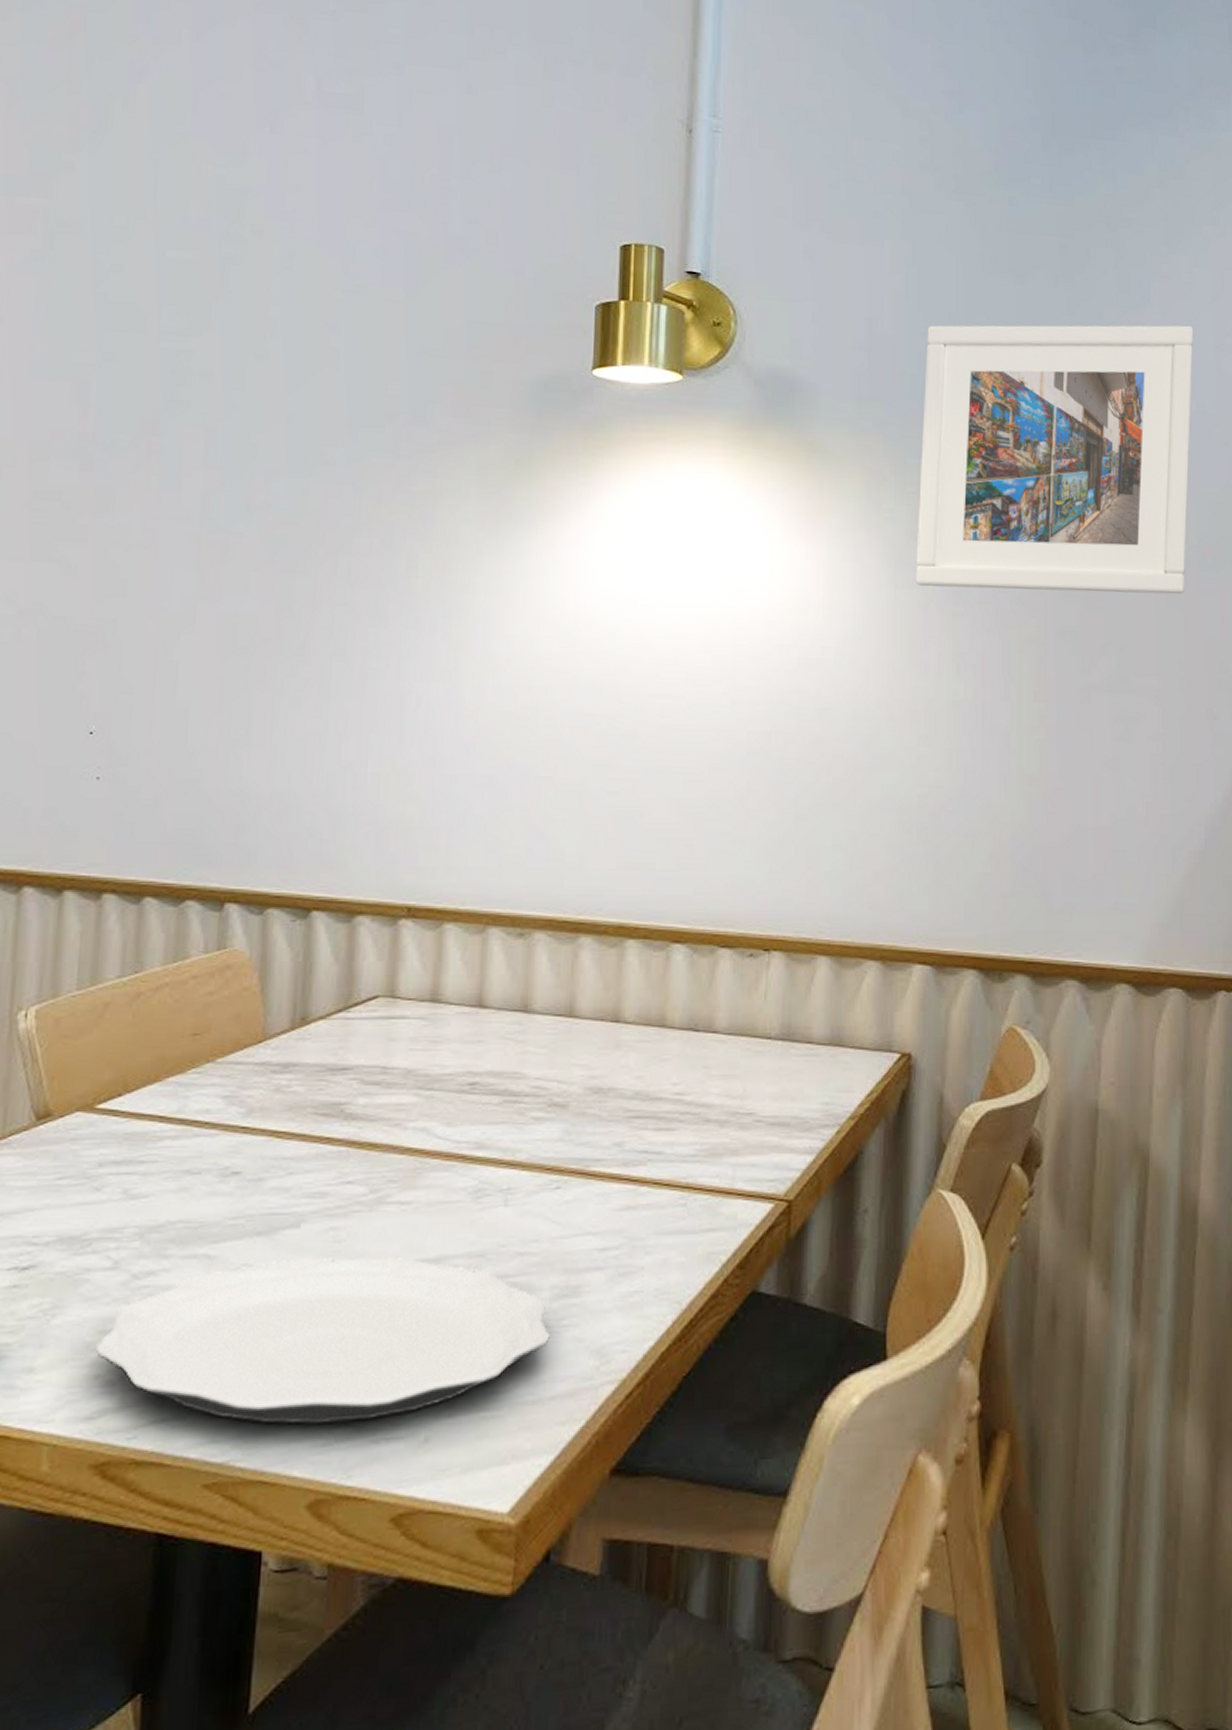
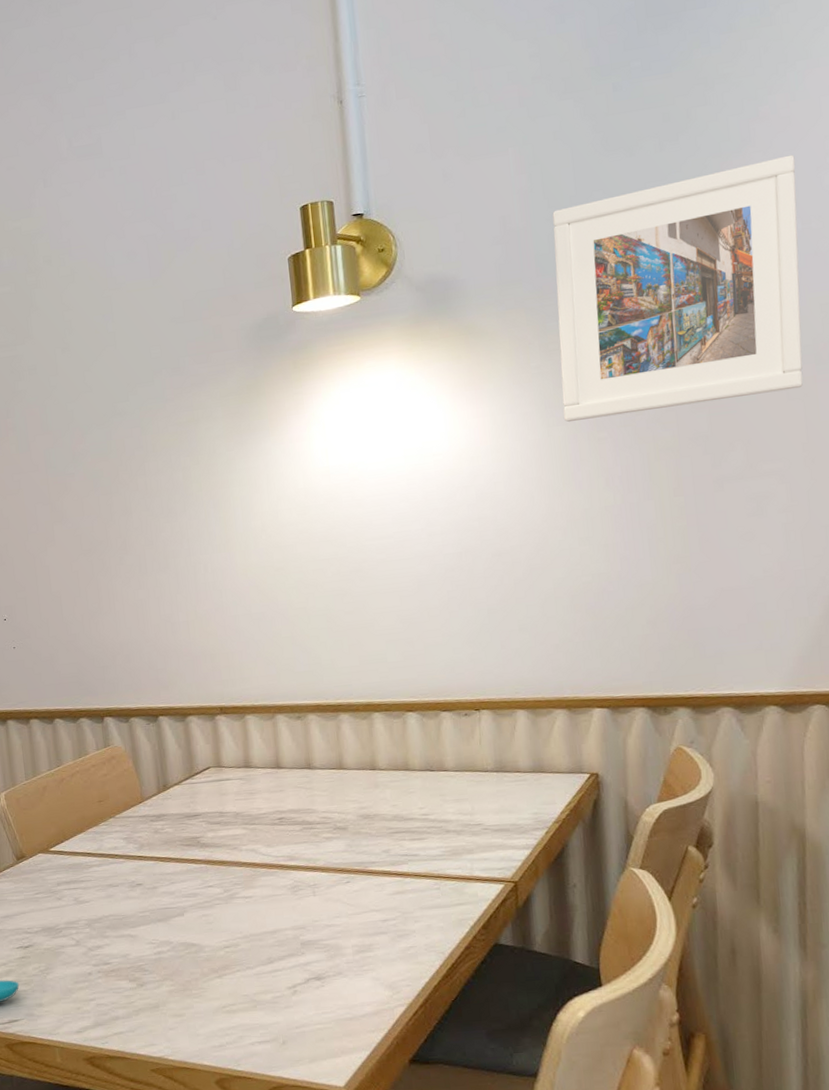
plate: present [96,1257,550,1425] -> none [75,931,356,1034]

